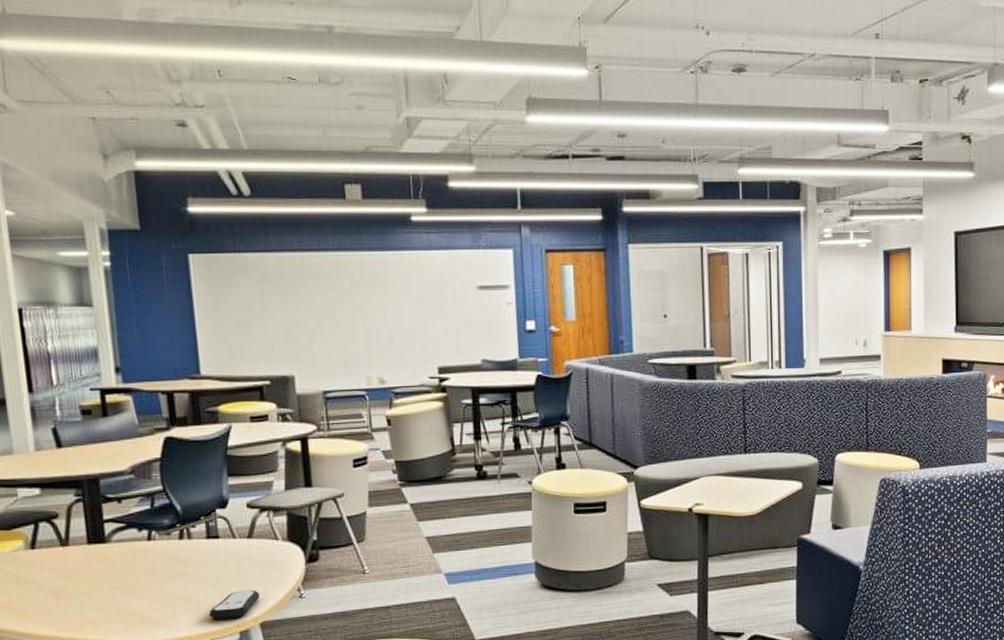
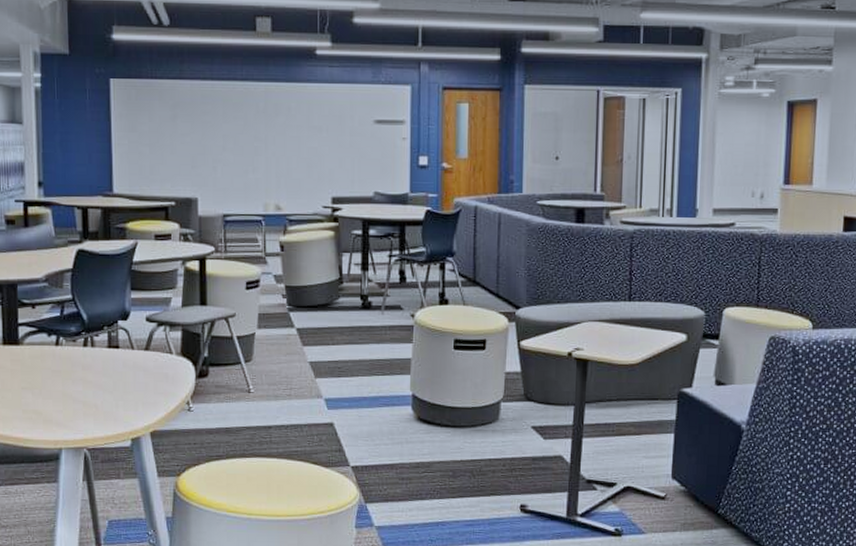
remote control: present [208,590,261,619] -> none [105,399,153,425]

